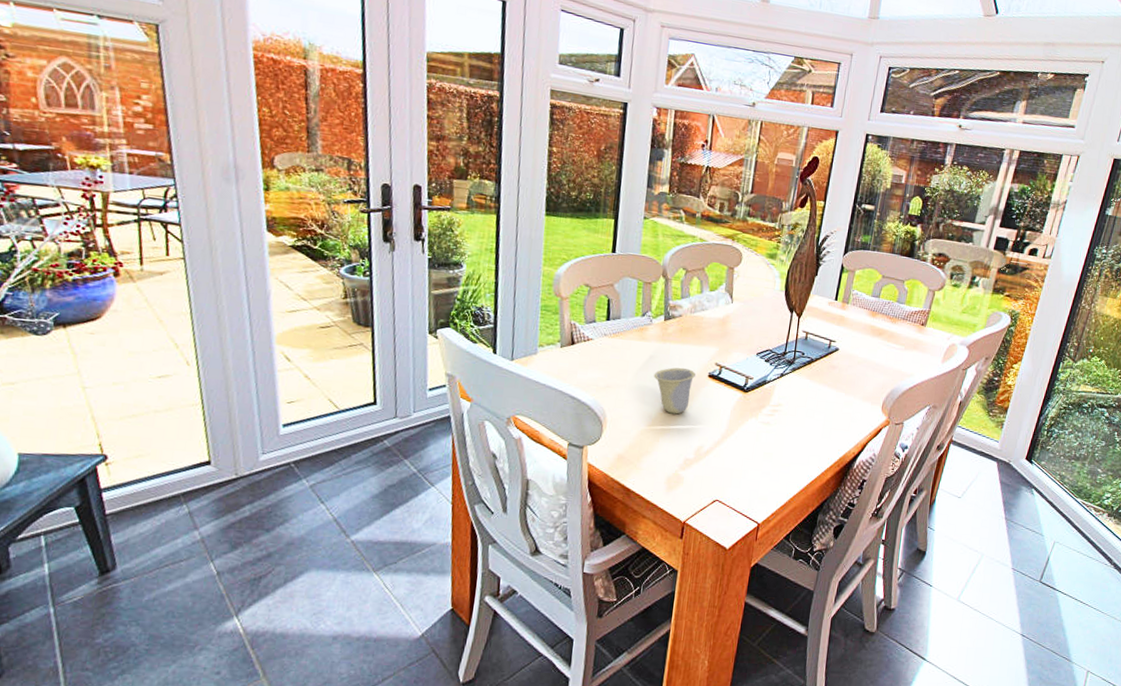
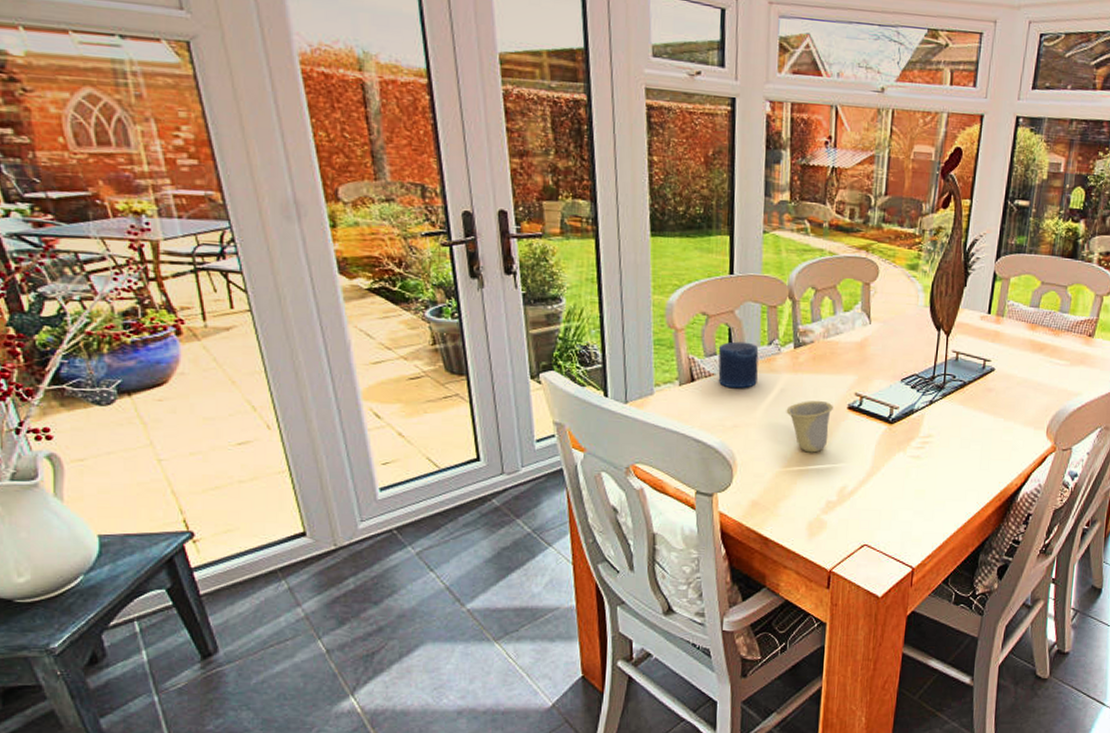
candle: none [595,311,633,354] -> present [718,341,759,389]

